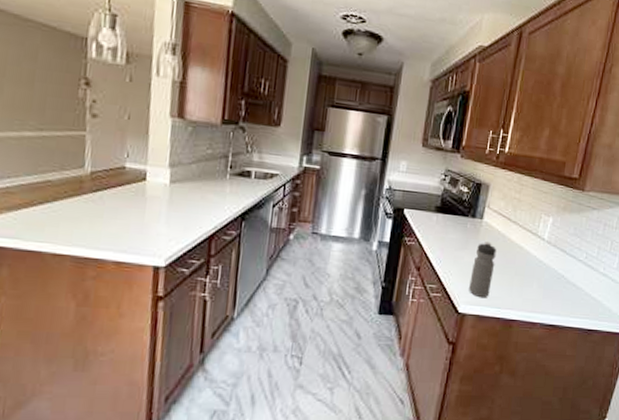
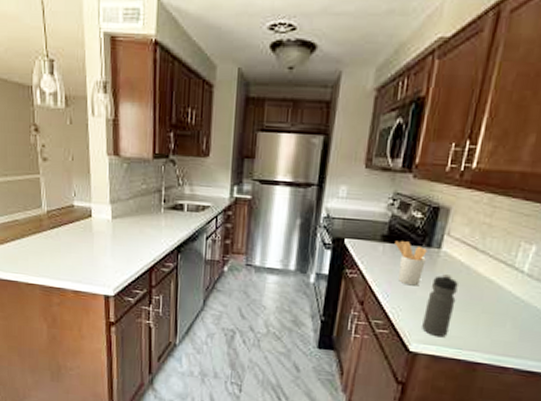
utensil holder: none [446,212,472,252] -> present [394,241,427,286]

